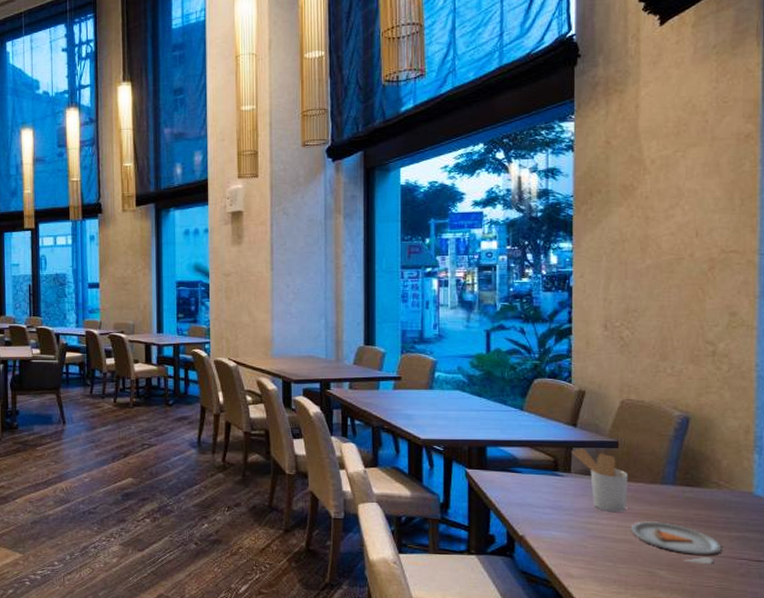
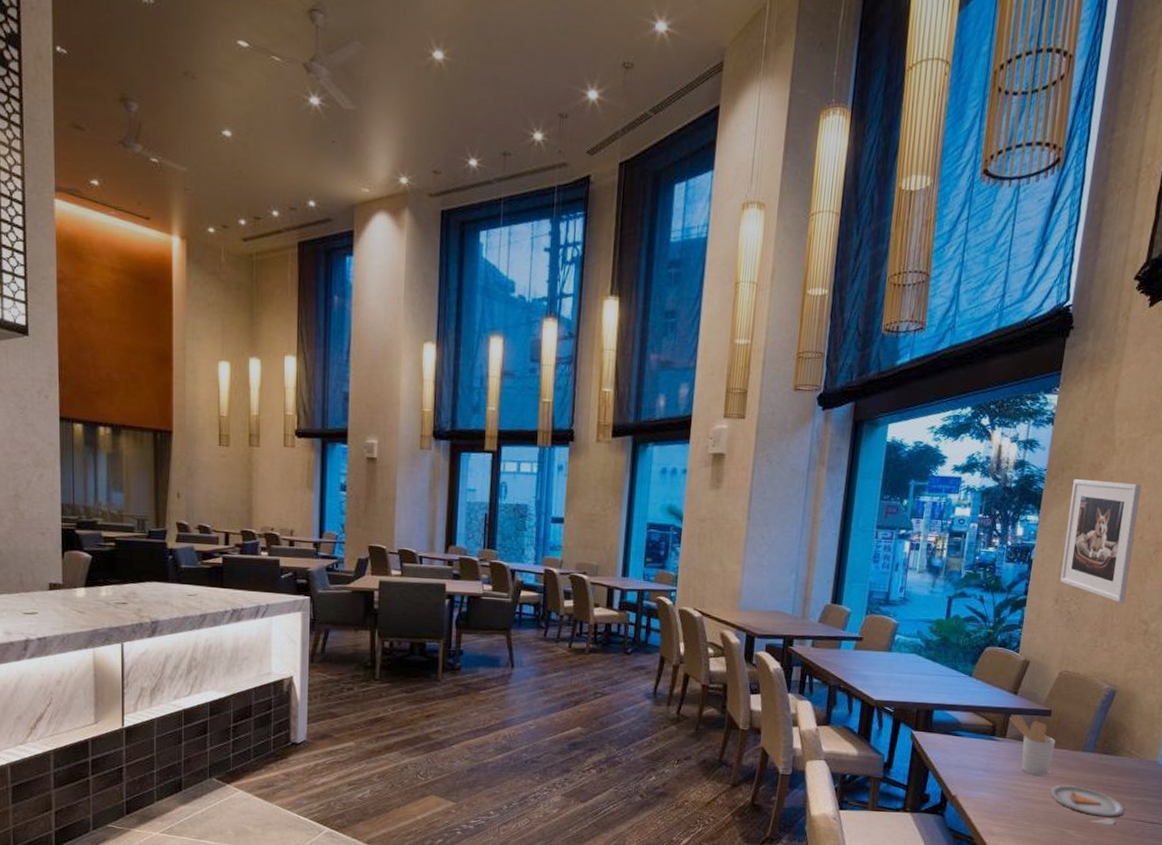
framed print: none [605,201,684,325] -> present [1060,479,1142,603]

